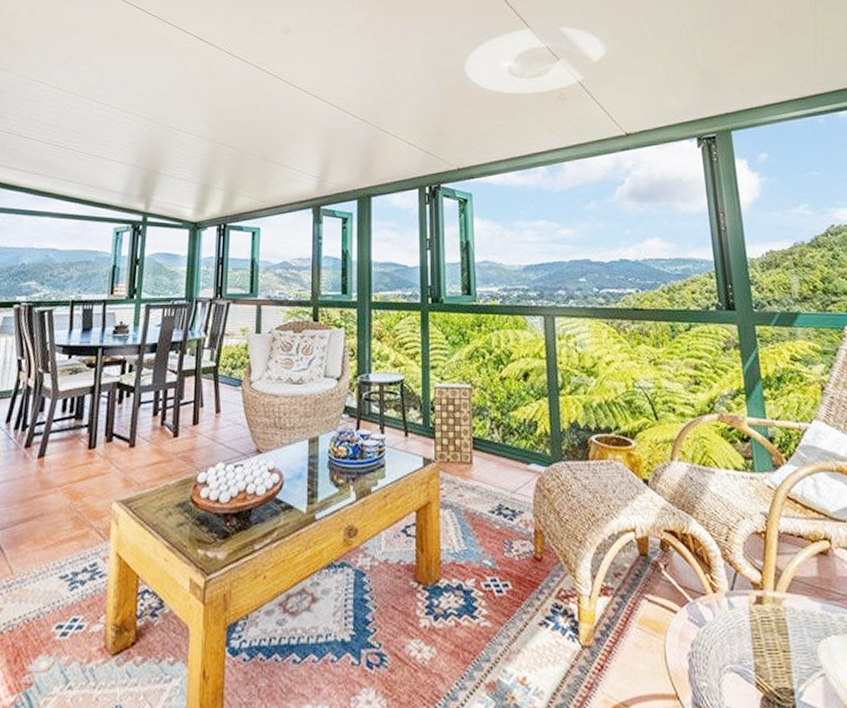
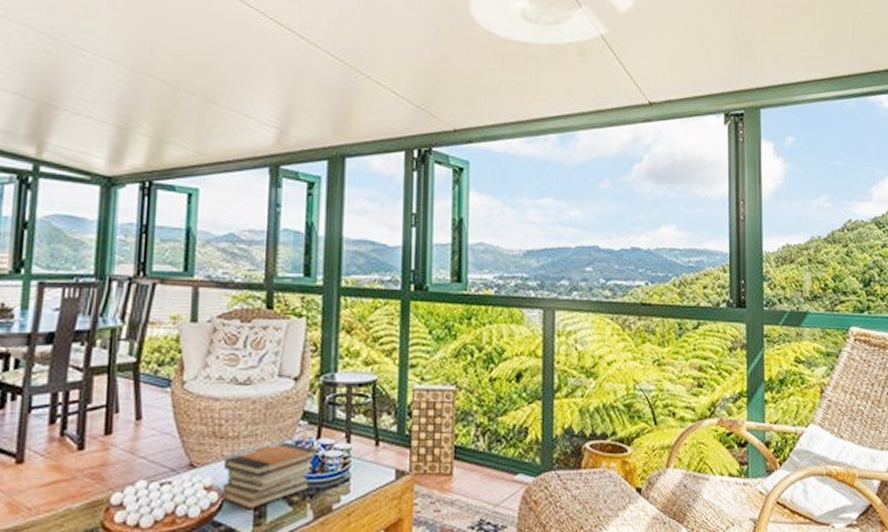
book stack: none [282,432,357,490] -> present [222,441,317,510]

